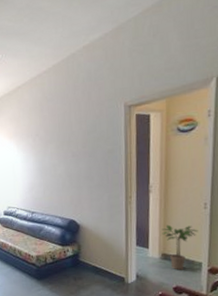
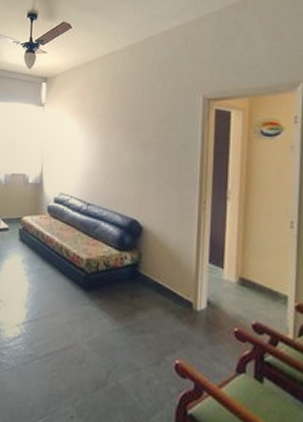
potted plant: present [162,224,199,270] -> none [240,241,284,303]

